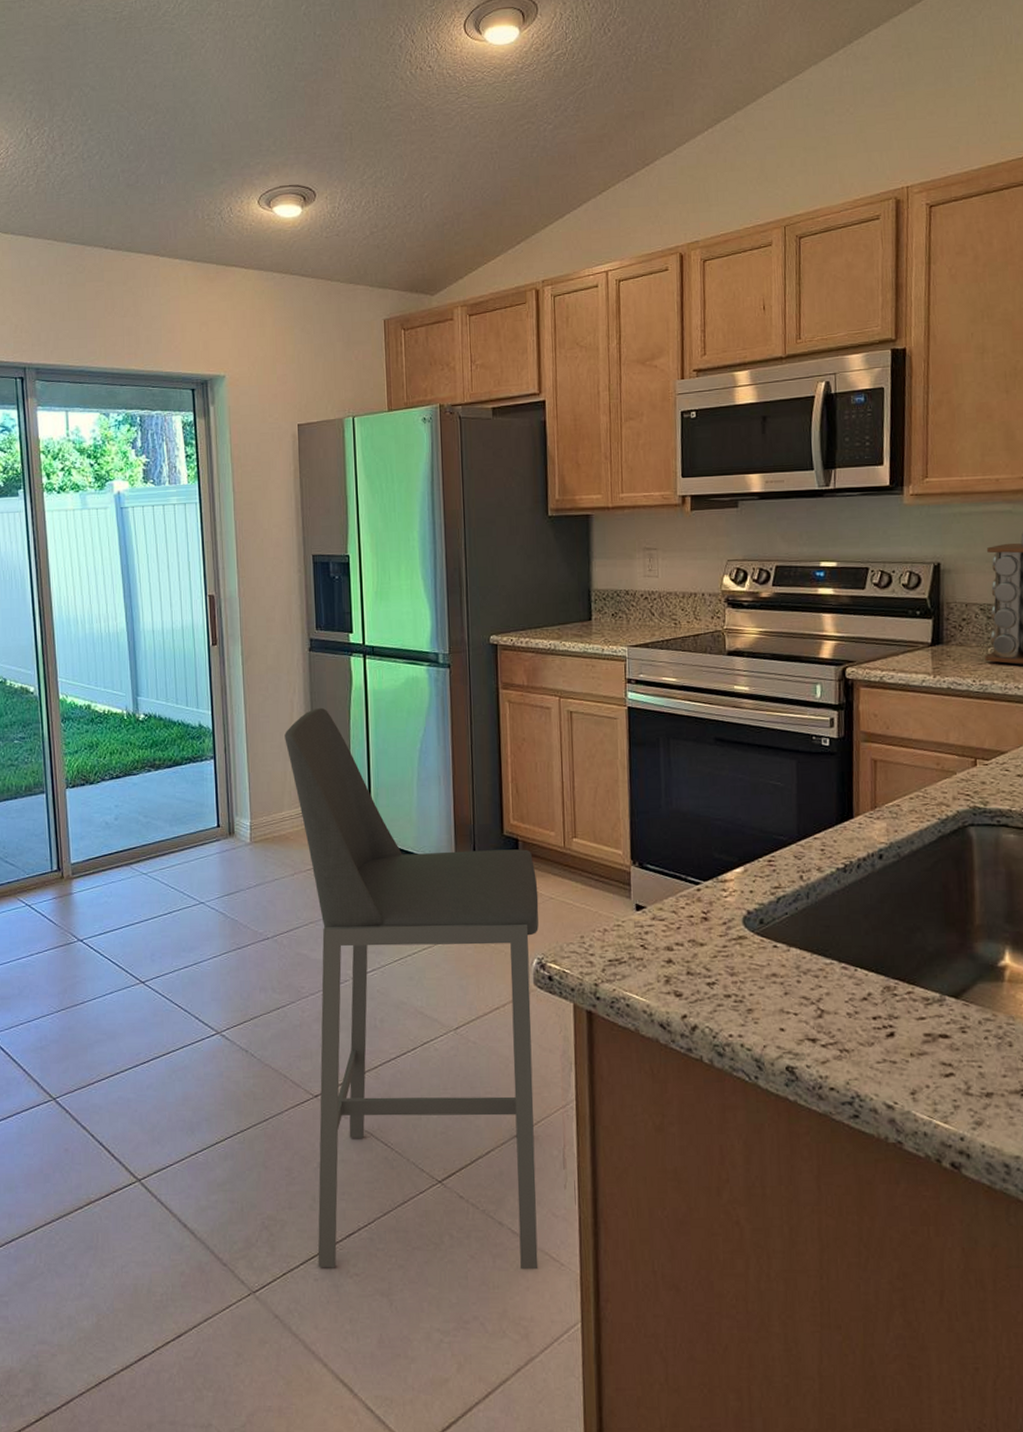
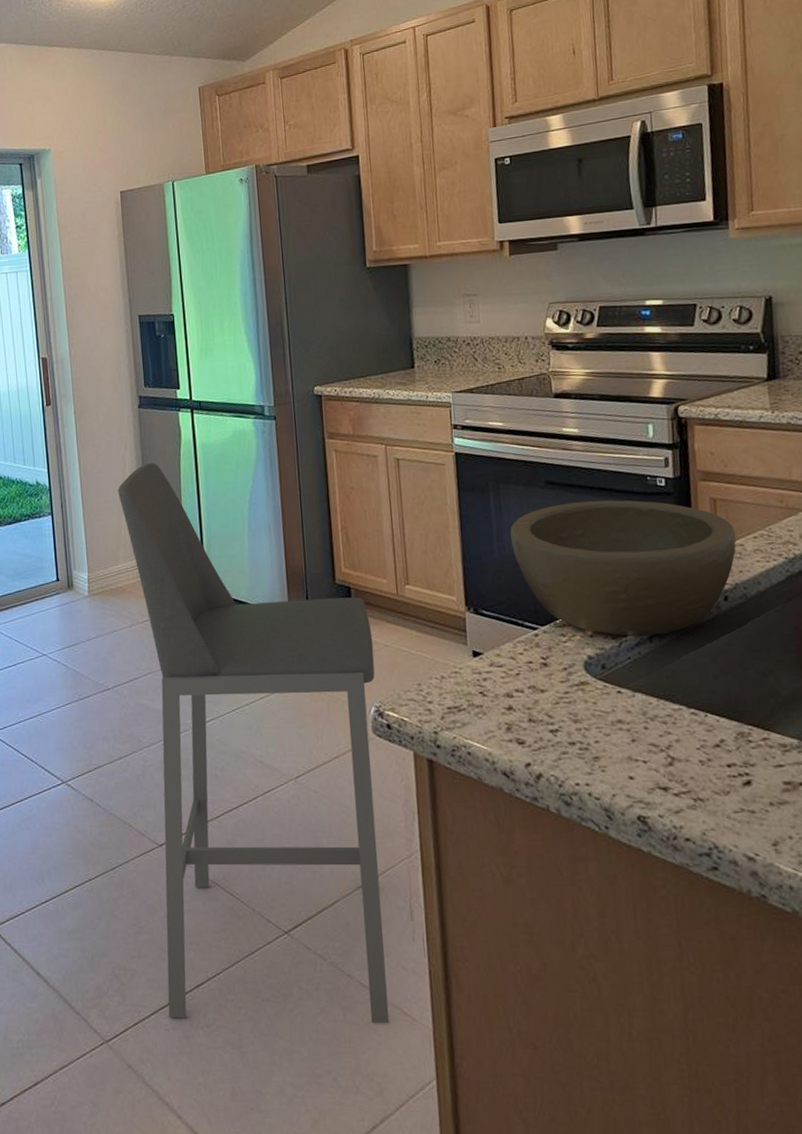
bowl: none [678,758,893,892] -> present [510,500,736,636]

